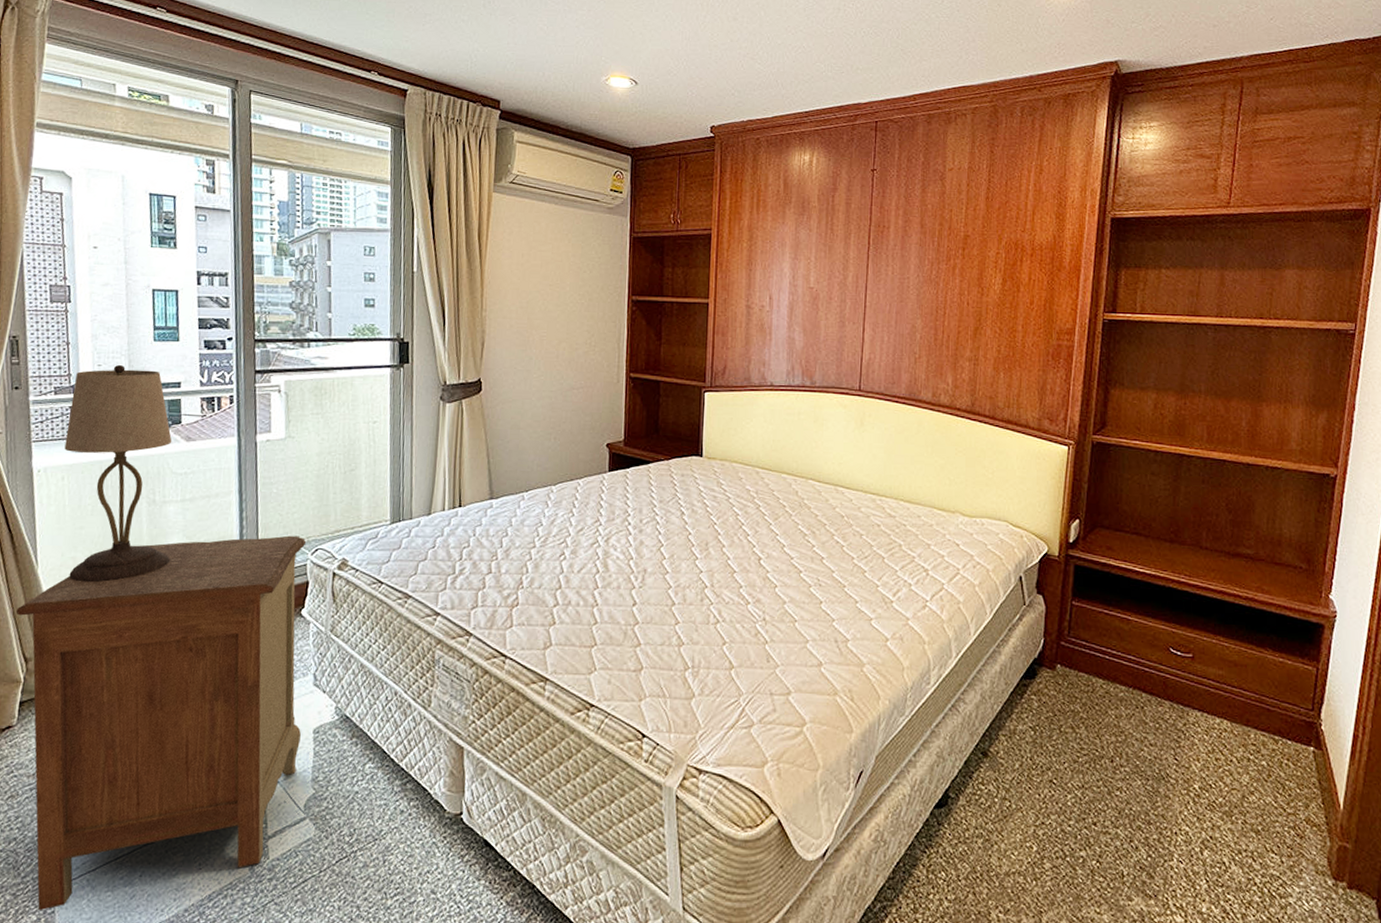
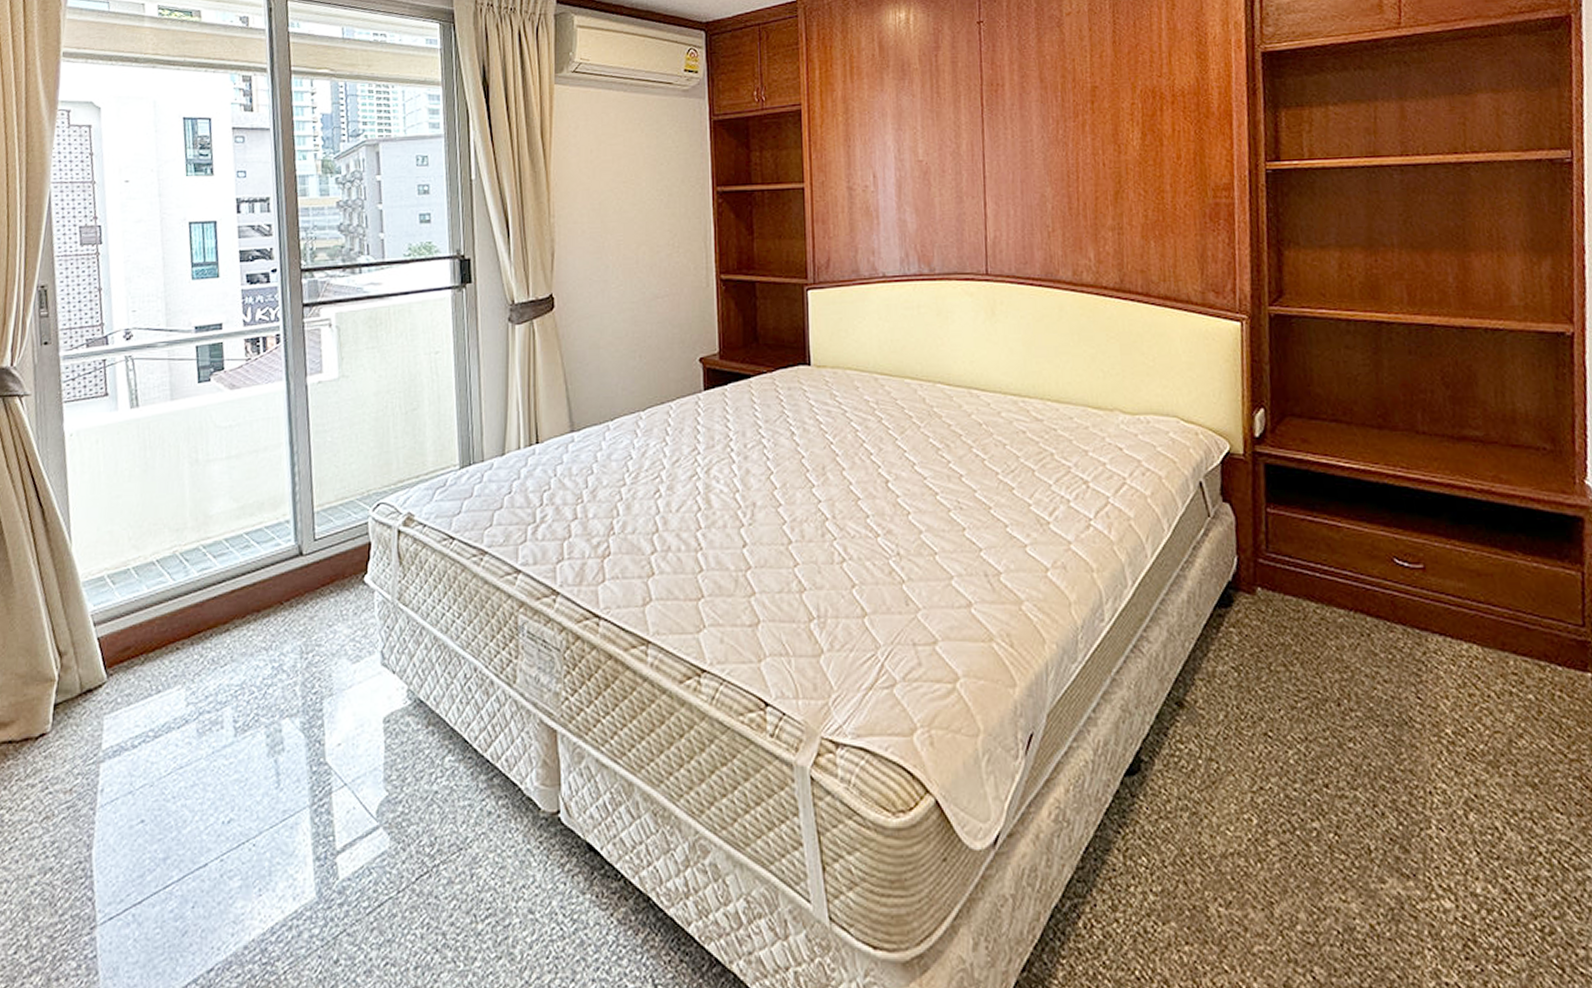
nightstand: present [15,535,306,911] -> none [48,490,369,956]
table lamp: present [64,364,172,583] -> none [98,308,217,560]

